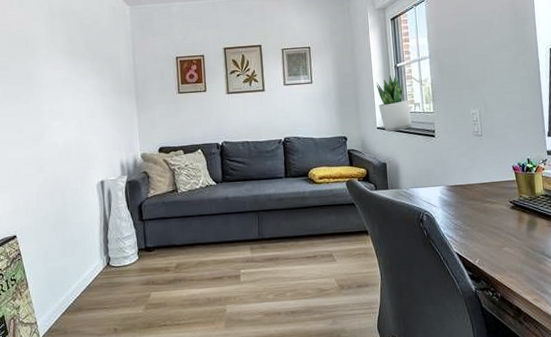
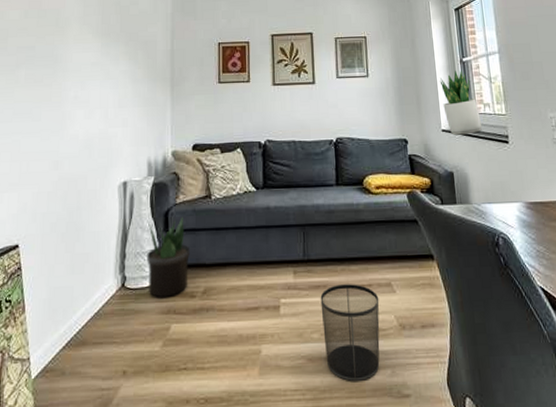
planter: none [125,208,163,272] -> present [147,216,190,297]
waste bin: none [273,256,323,330] -> present [320,284,380,382]

